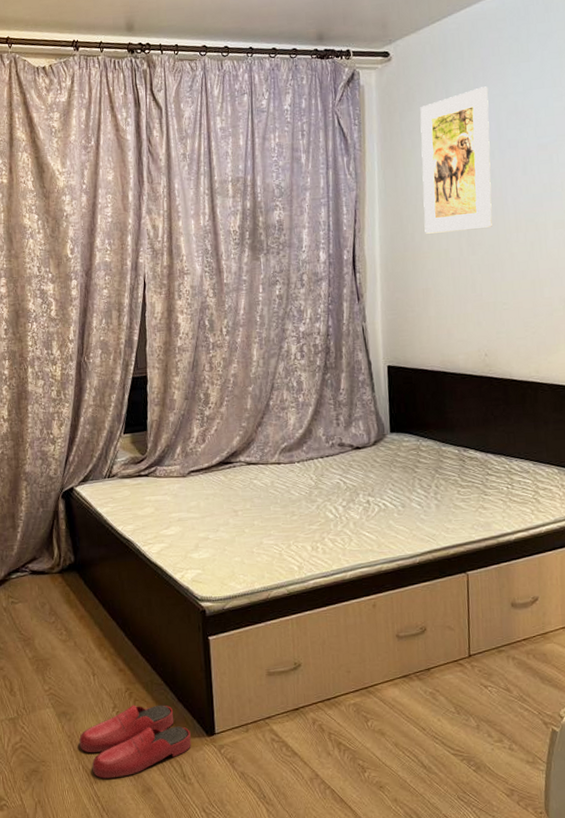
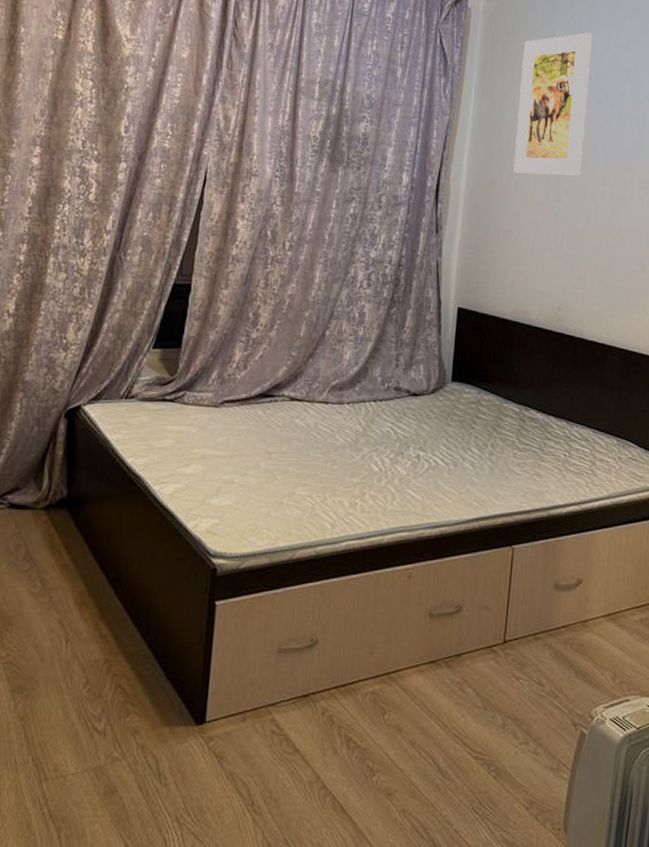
slippers: present [79,705,191,779] -> none [33,681,176,775]

